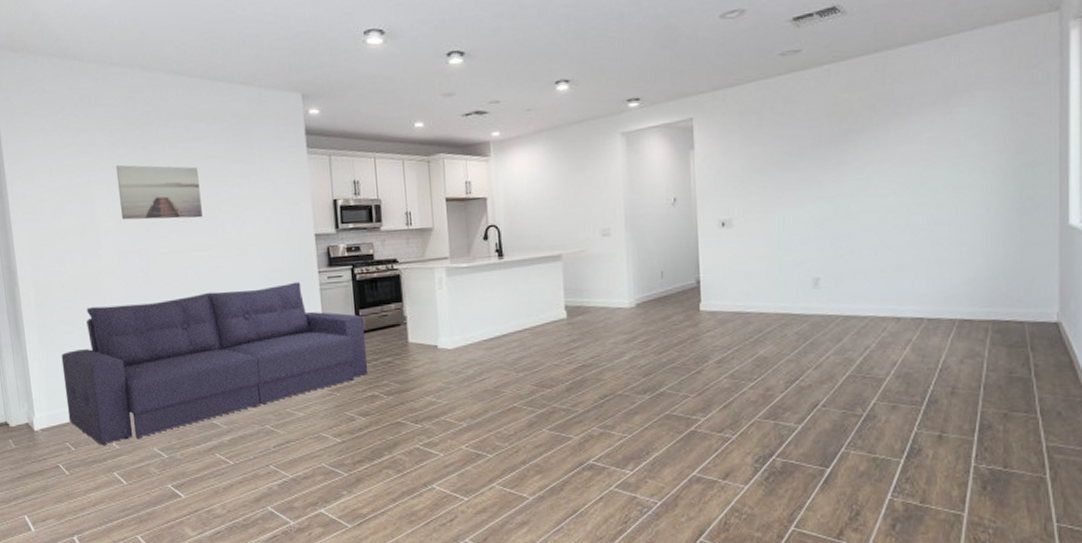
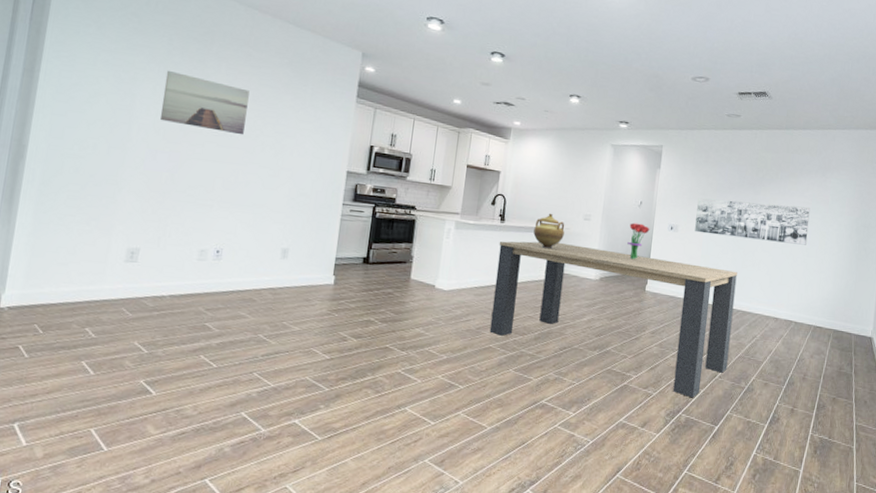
sofa: present [61,281,369,445] -> none [44,195,375,332]
dining table: none [501,264,833,437] -> present [489,241,738,398]
ceramic pot: none [541,236,580,281] -> present [533,213,565,250]
bouquet: none [664,226,693,275] -> present [627,222,650,260]
wall art: none [755,156,932,224] -> present [694,198,810,245]

